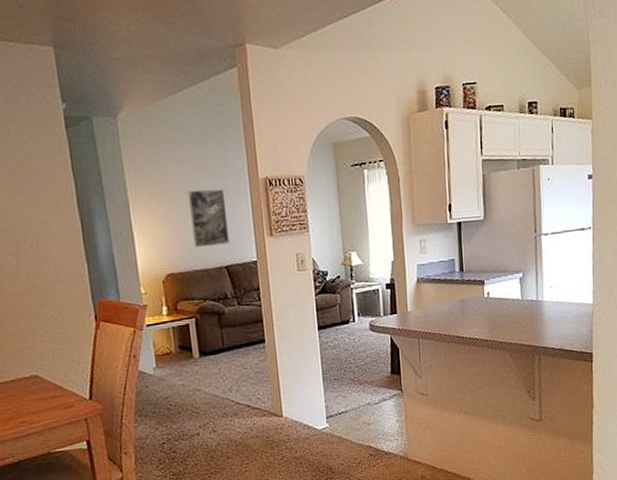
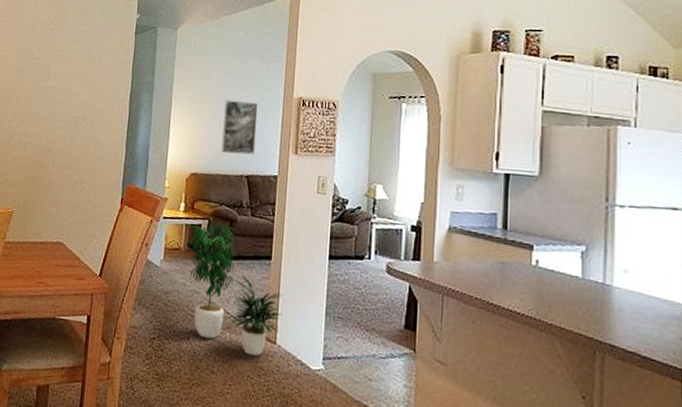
potted plant: none [177,314,284,433] -> present [189,217,282,356]

